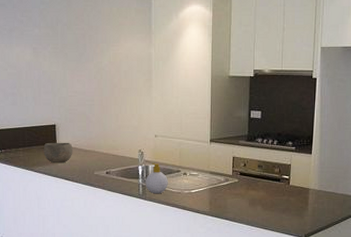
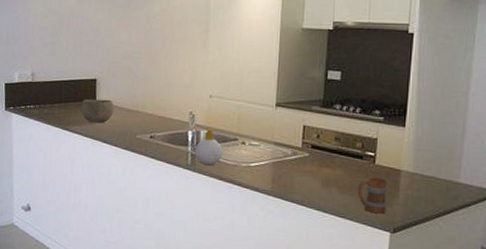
mug: none [276,195,300,224] -> present [357,177,388,214]

